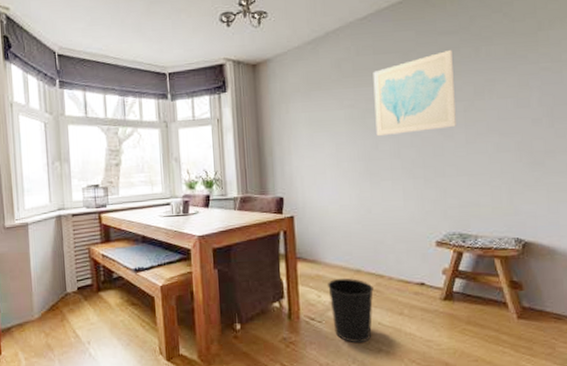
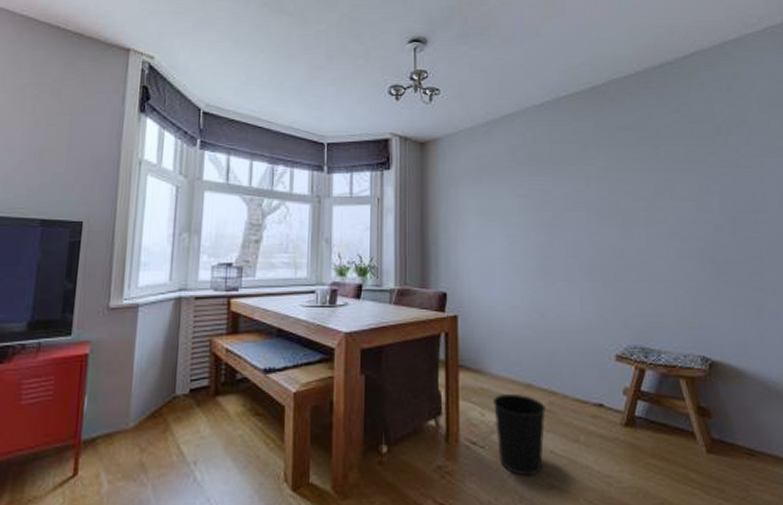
wall art: present [373,49,456,137] -> none [549,145,636,232]

